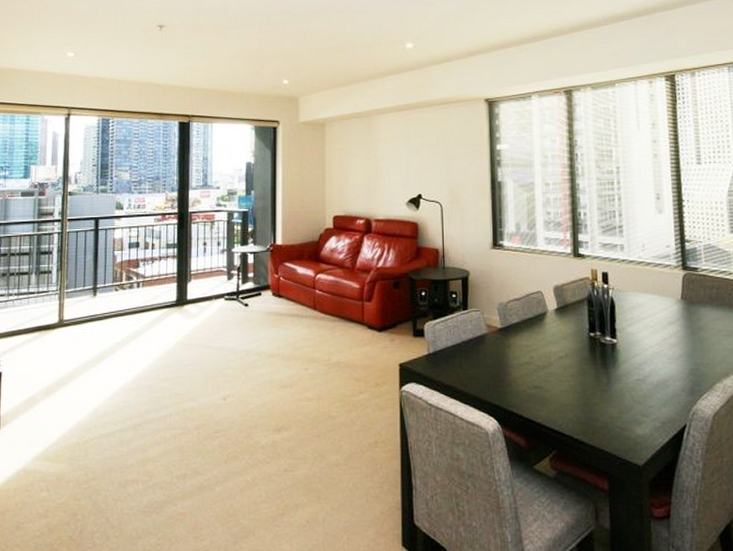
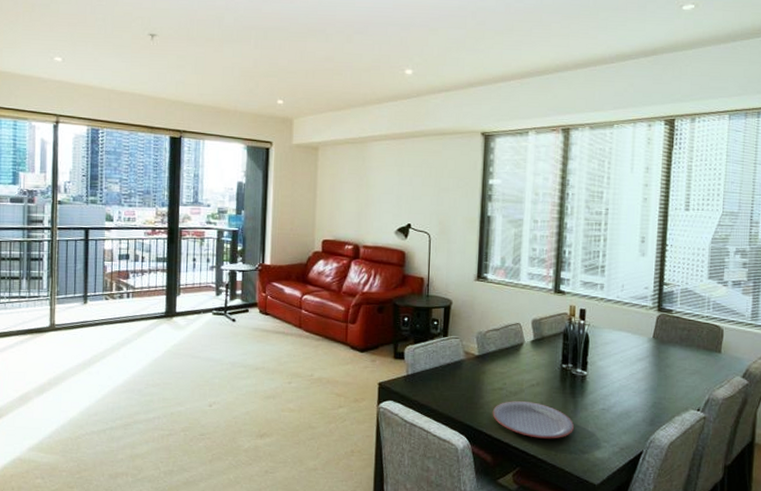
plate: none [521,376,609,416] -> present [492,401,574,439]

